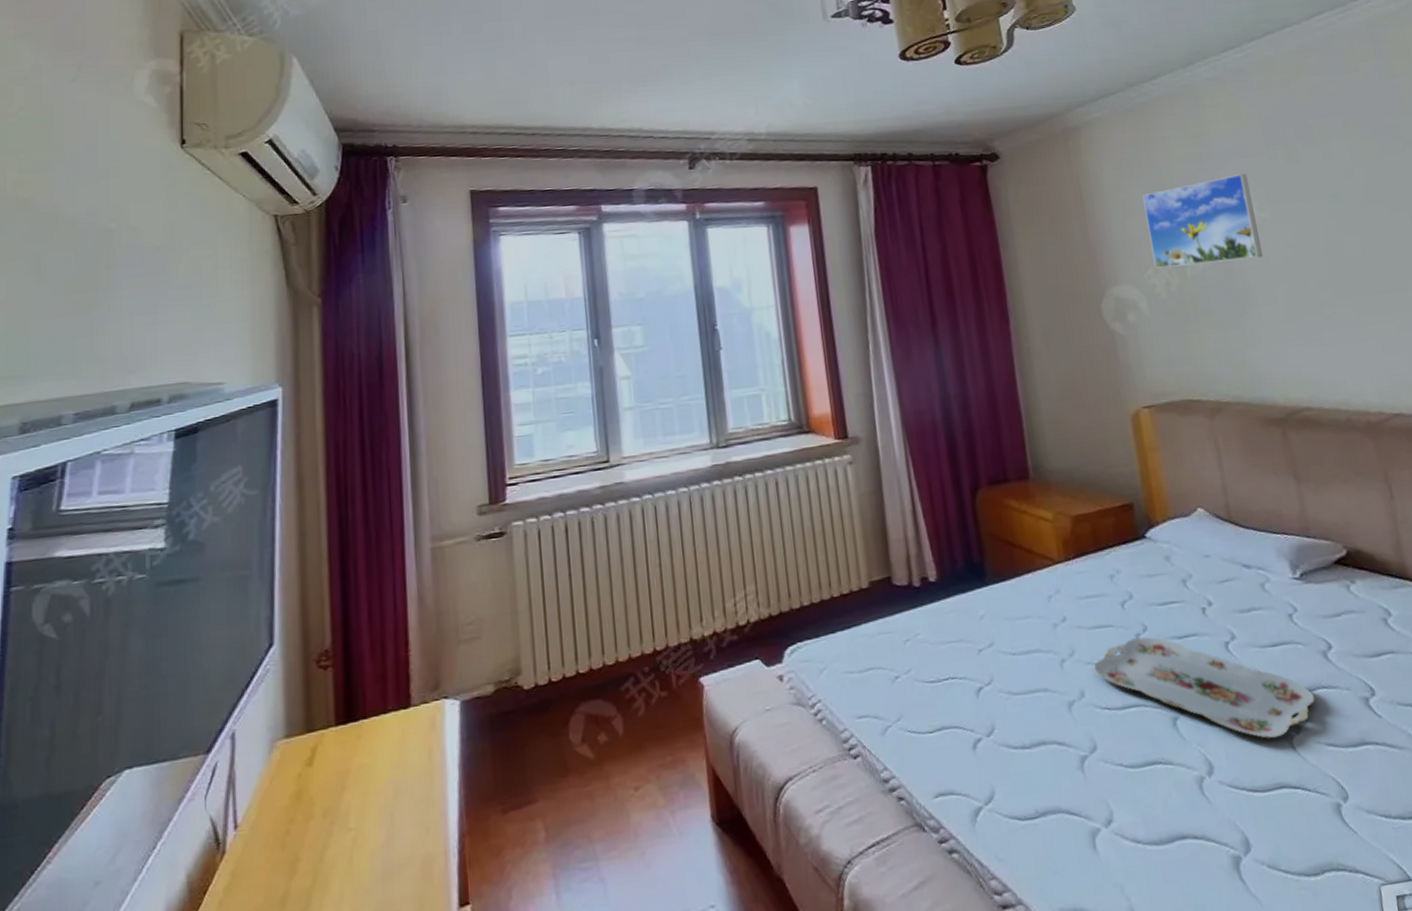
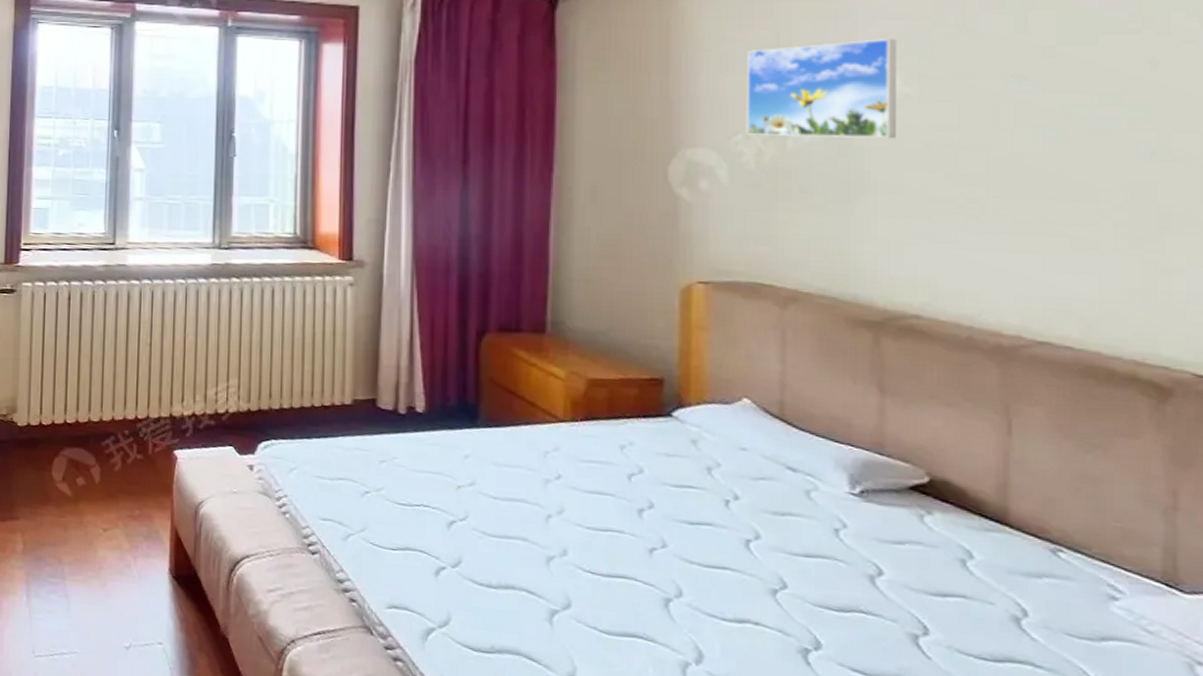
serving tray: present [1094,637,1316,739] -> none [583,512,848,648]

